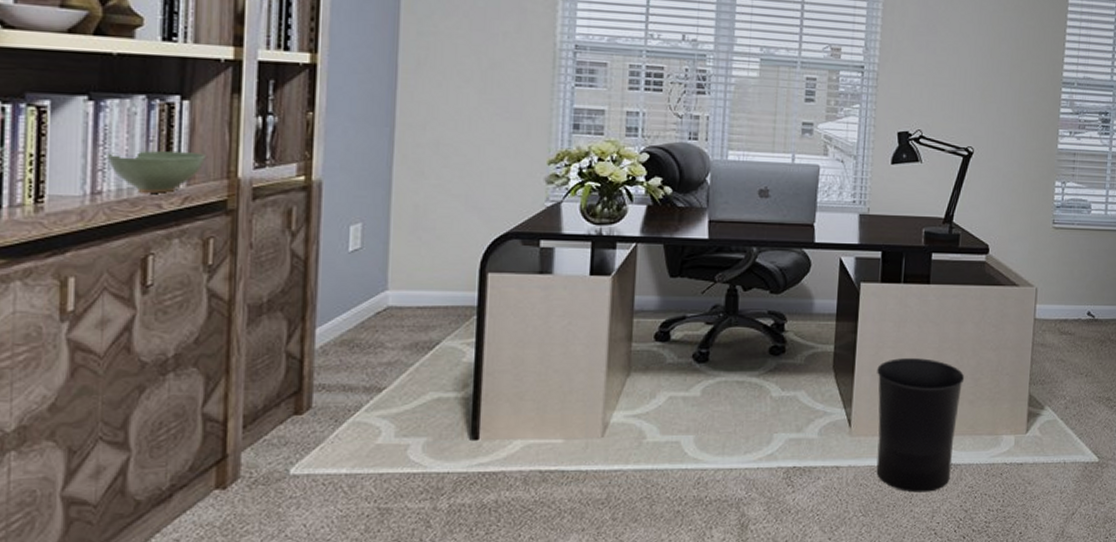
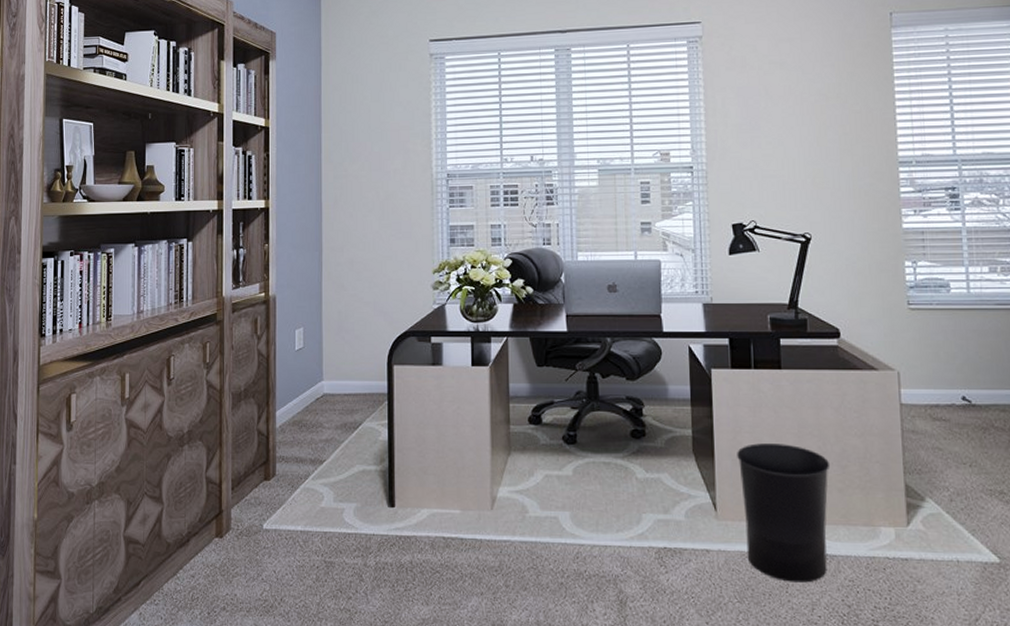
bowl: present [106,150,206,195] -> none [145,280,203,312]

